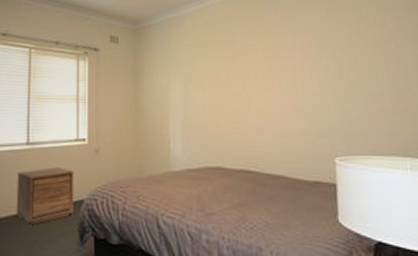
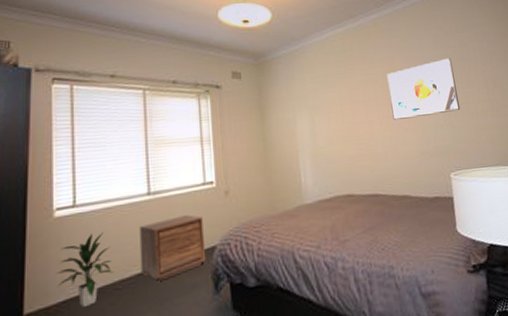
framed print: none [269,33,353,95] -> present [387,58,461,120]

